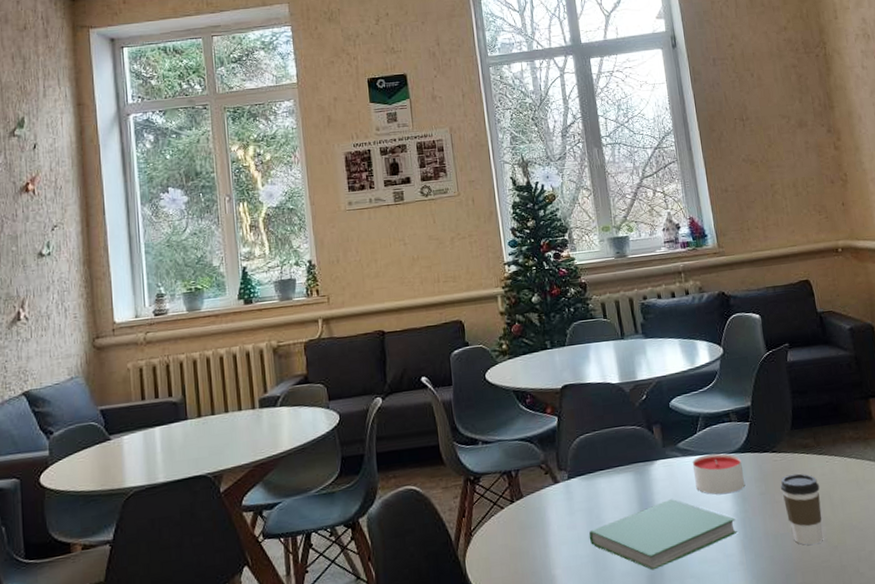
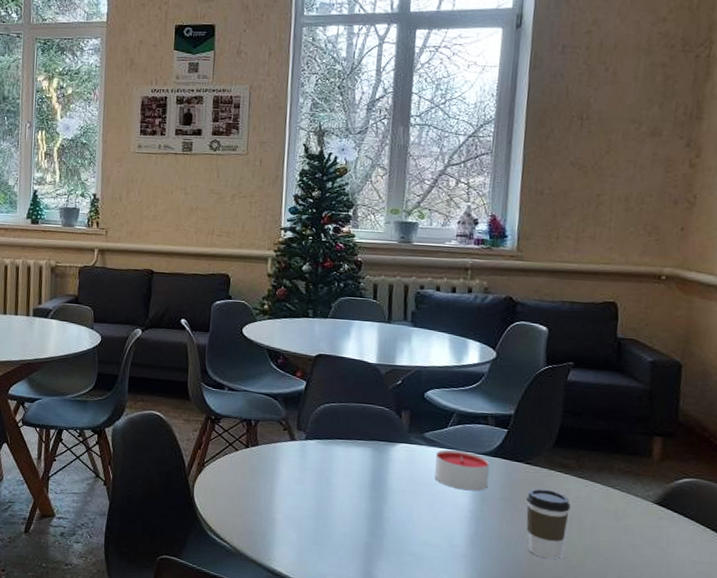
hardcover book: present [588,498,737,570] -> none [315,480,470,539]

